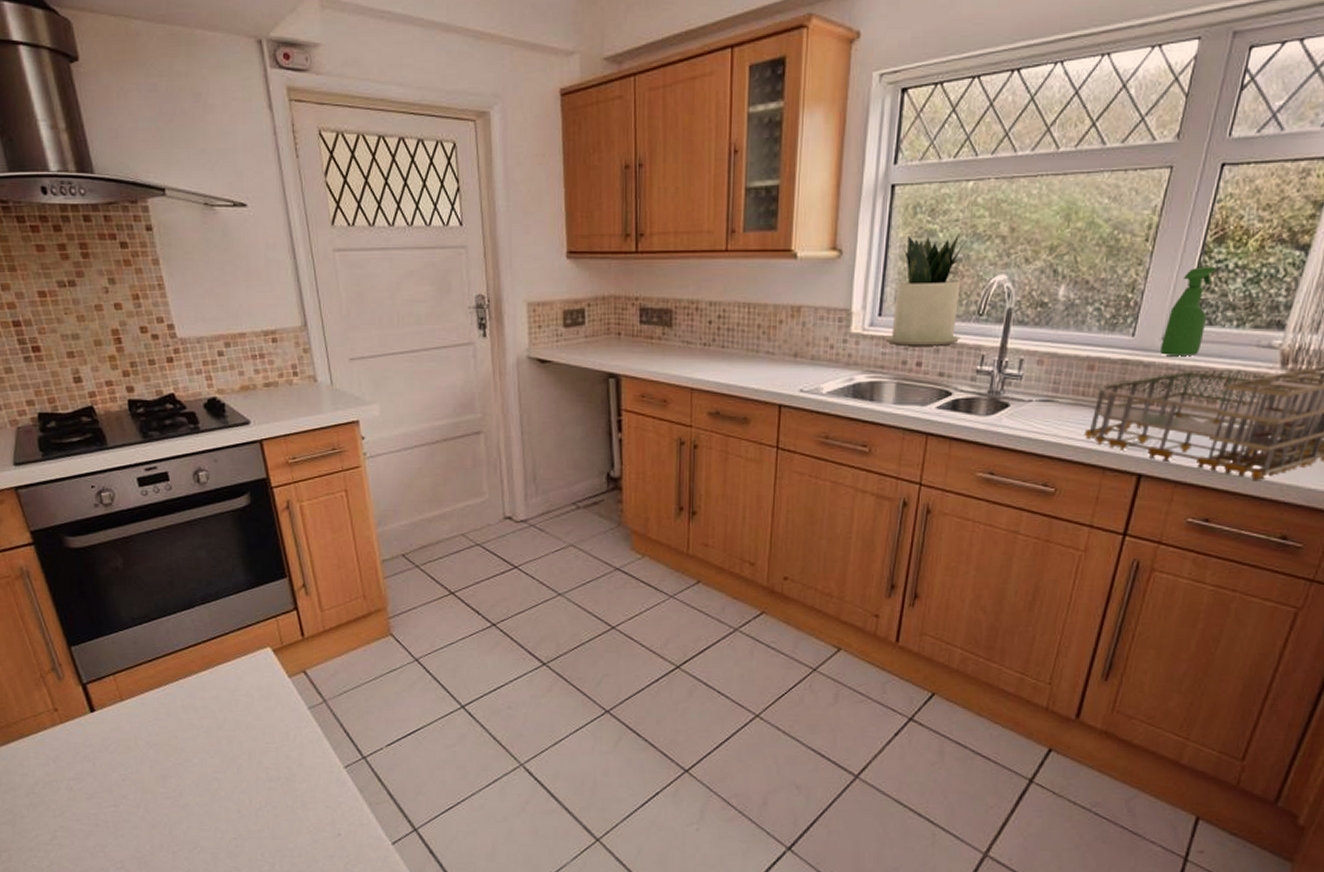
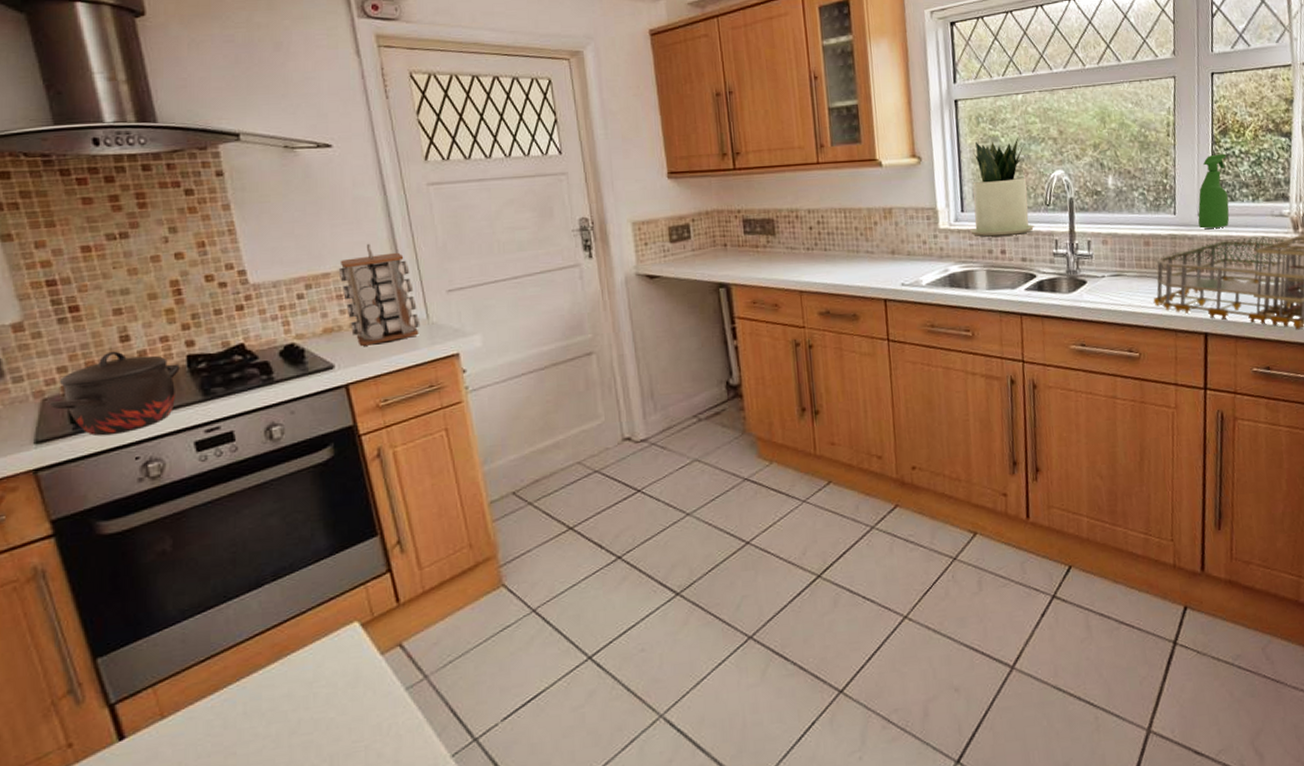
cooking pot: none [22,390,123,465] -> present [49,351,180,437]
spice rack: none [253,306,325,405] -> present [338,243,421,346]

